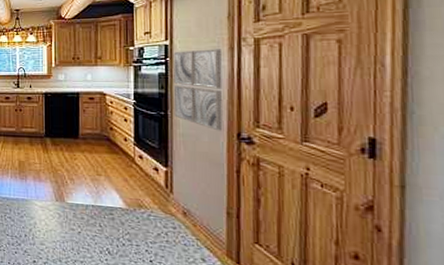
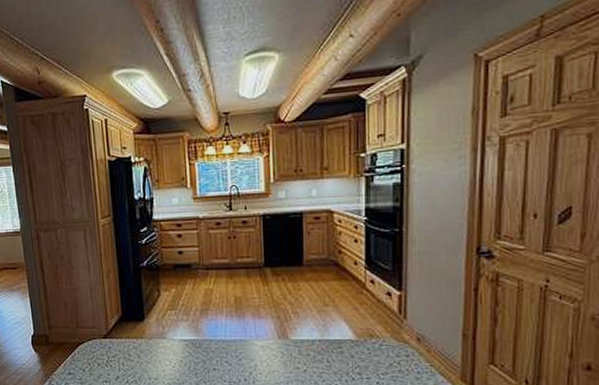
wall art: present [173,49,223,131] -> none [409,151,463,246]

